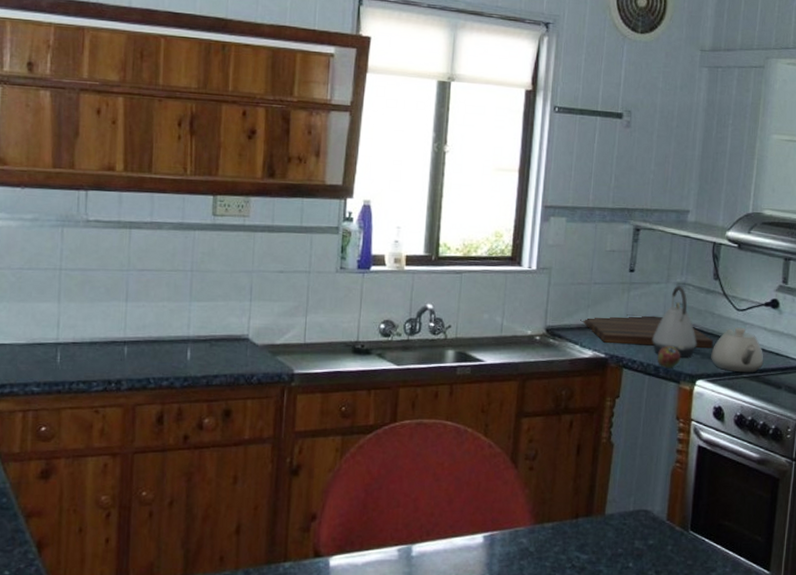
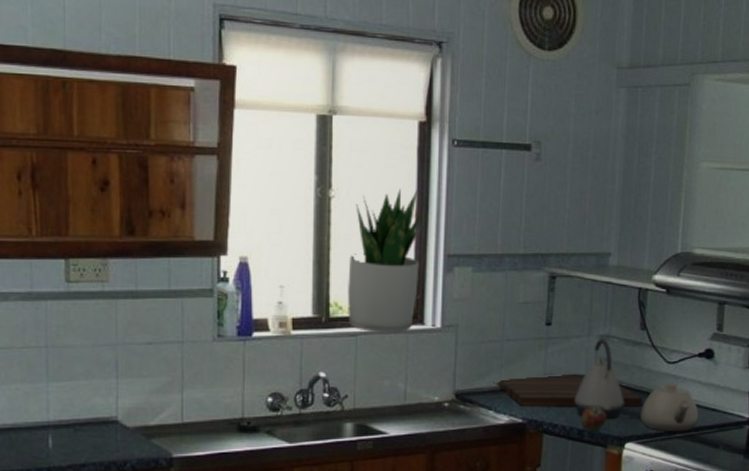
planter: none [455,147,526,273] -> present [348,189,424,333]

